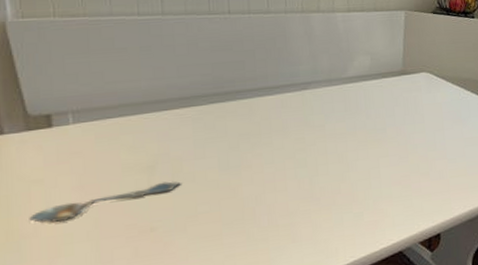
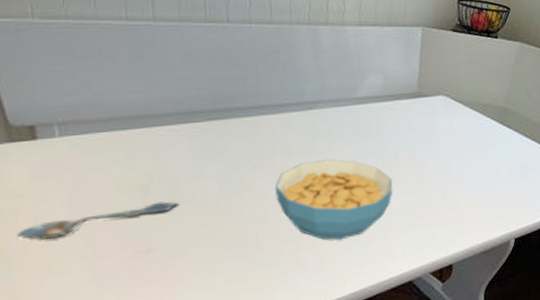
cereal bowl: none [272,135,382,214] -> present [275,159,393,241]

